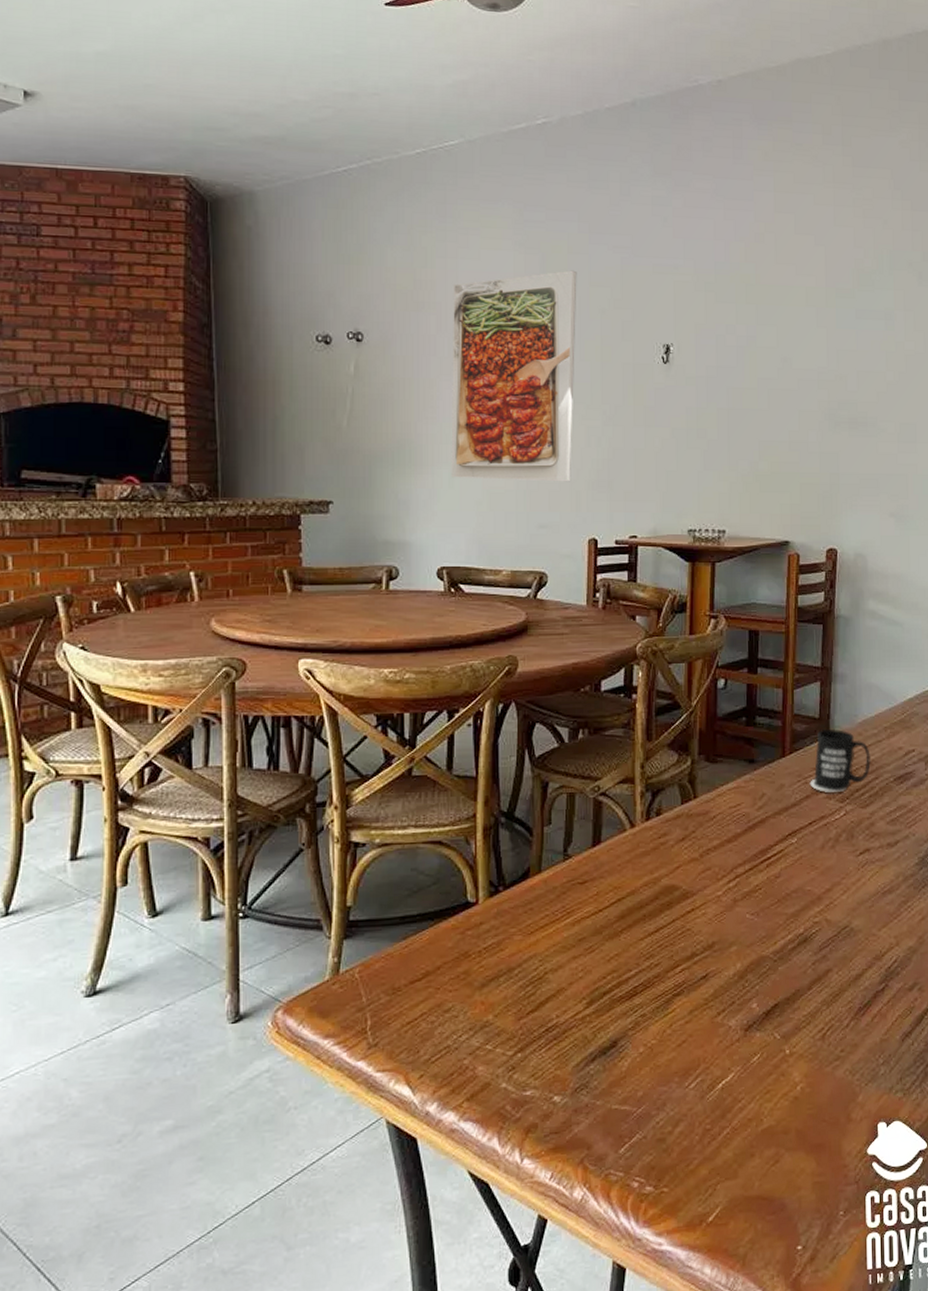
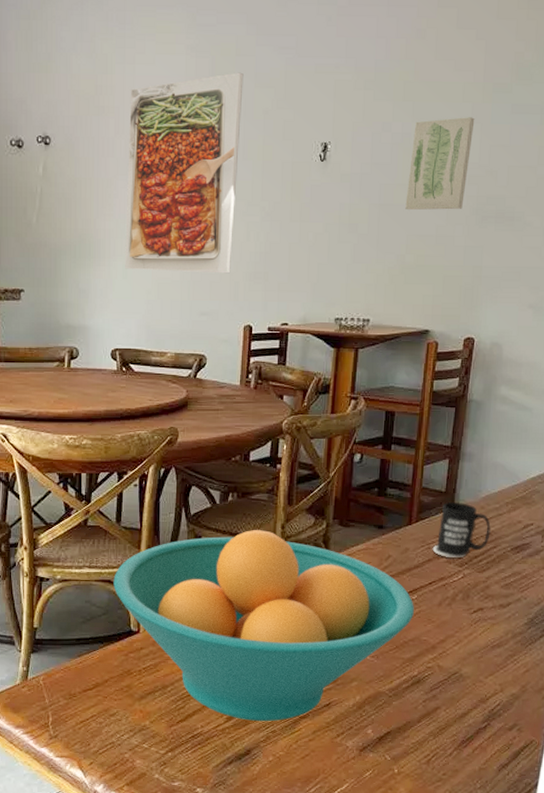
fruit bowl: none [445,771,796,1005] -> present [113,530,415,722]
wall art: none [755,321,820,416] -> present [405,117,475,211]

